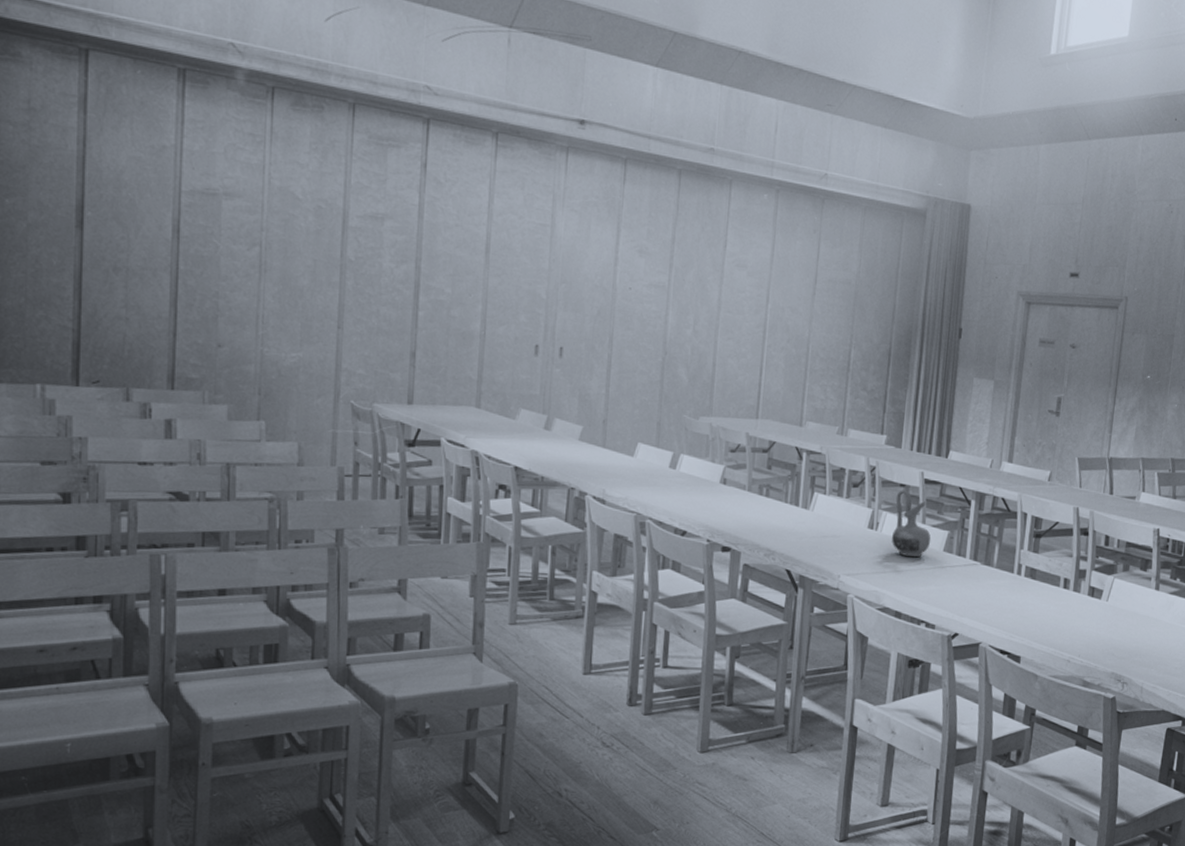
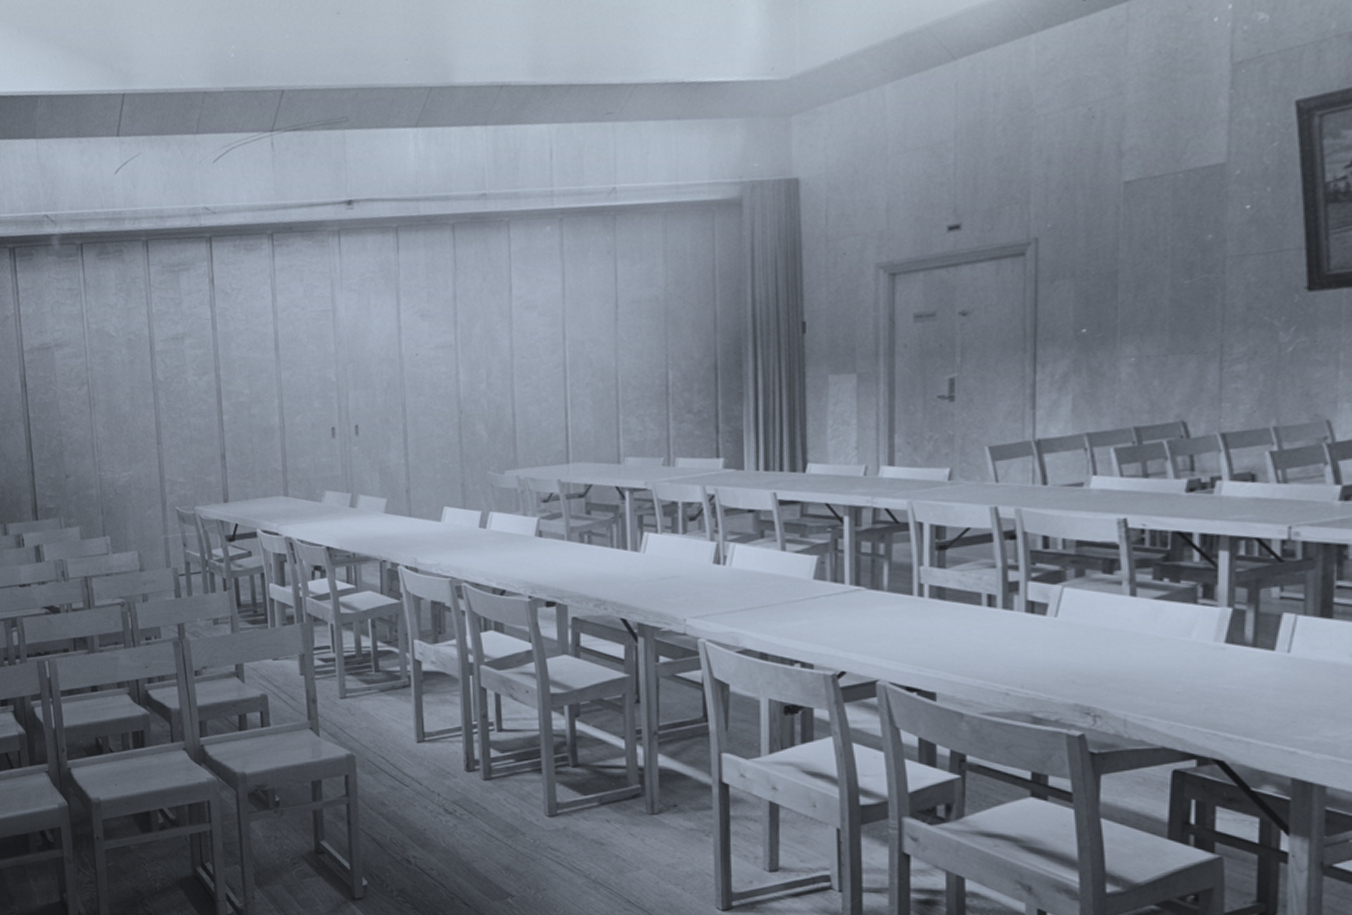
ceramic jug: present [891,490,931,558] -> none [744,515,796,591]

